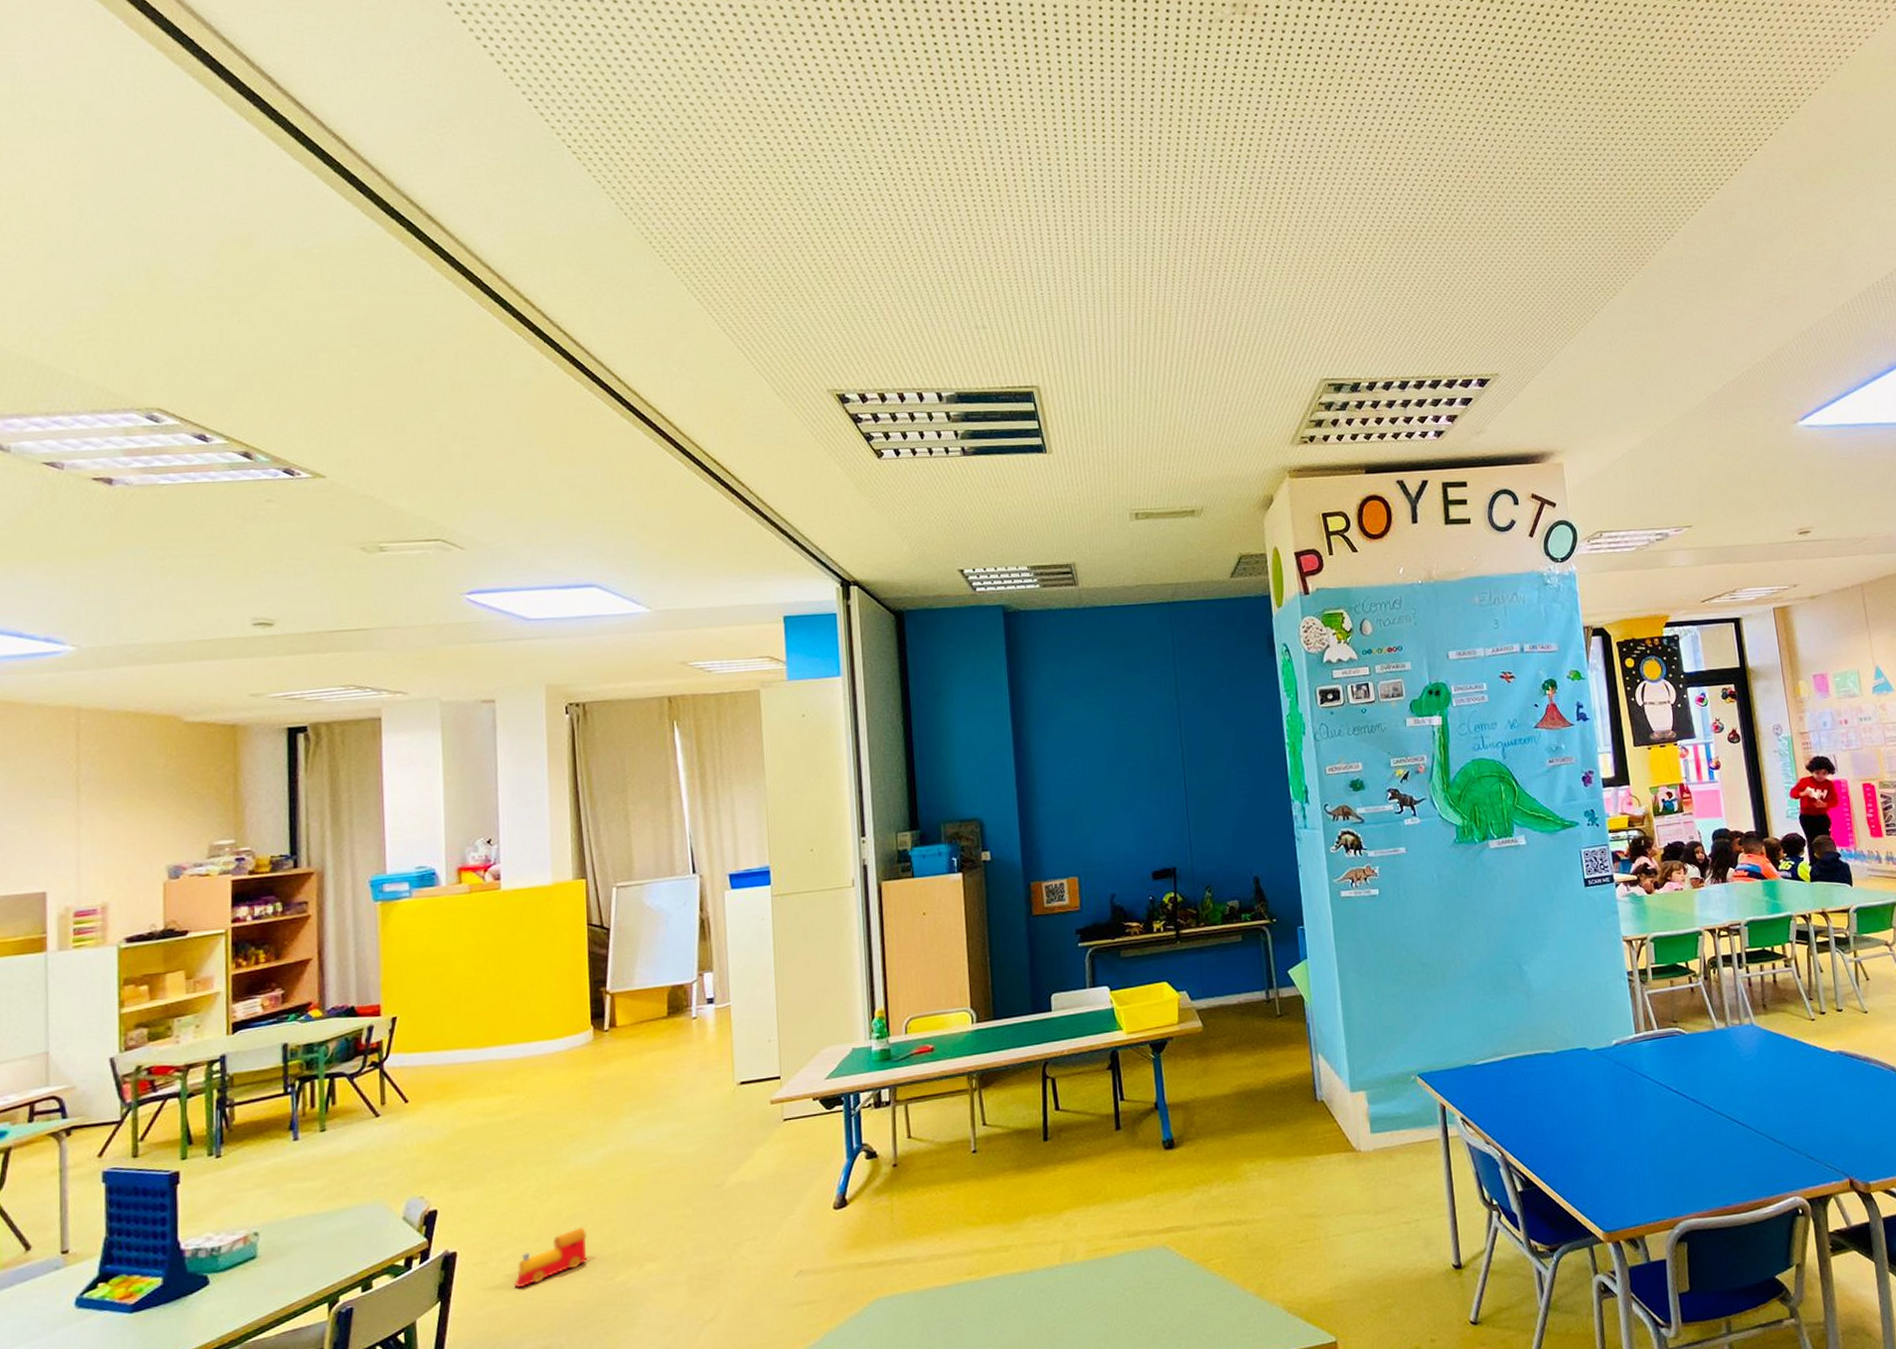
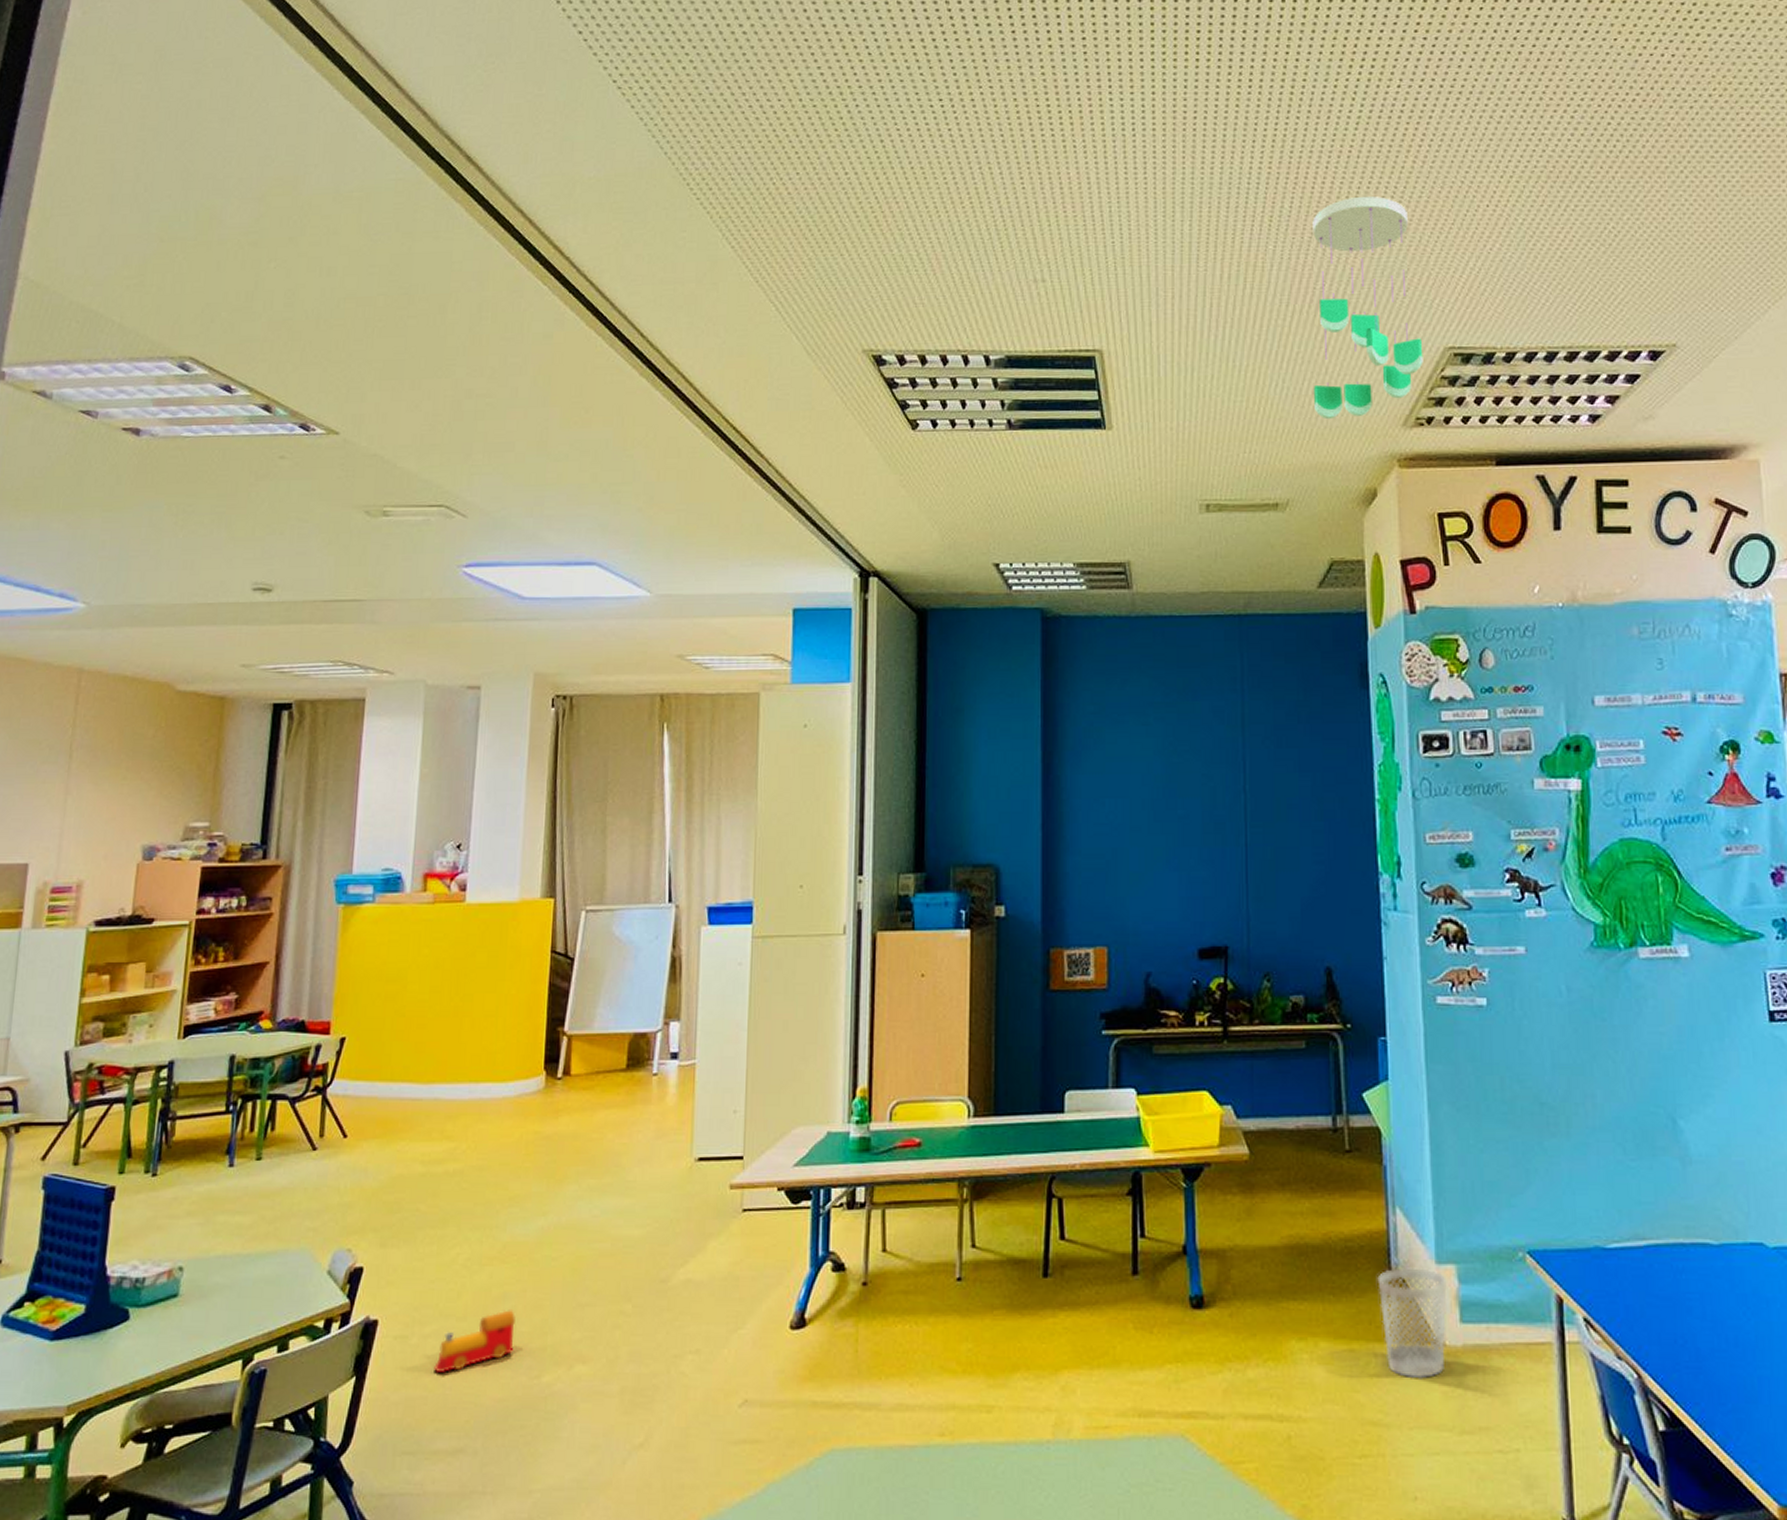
ceiling mobile: none [1208,254,1304,440] -> present [1312,196,1423,420]
wastebasket: none [1307,1096,1361,1180] -> present [1377,1267,1447,1379]

